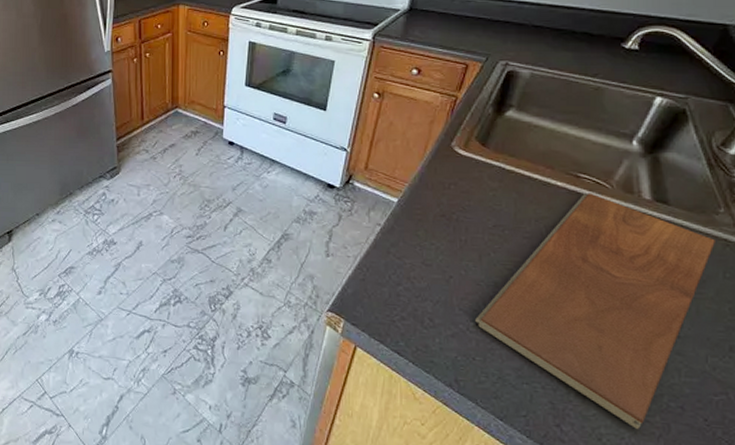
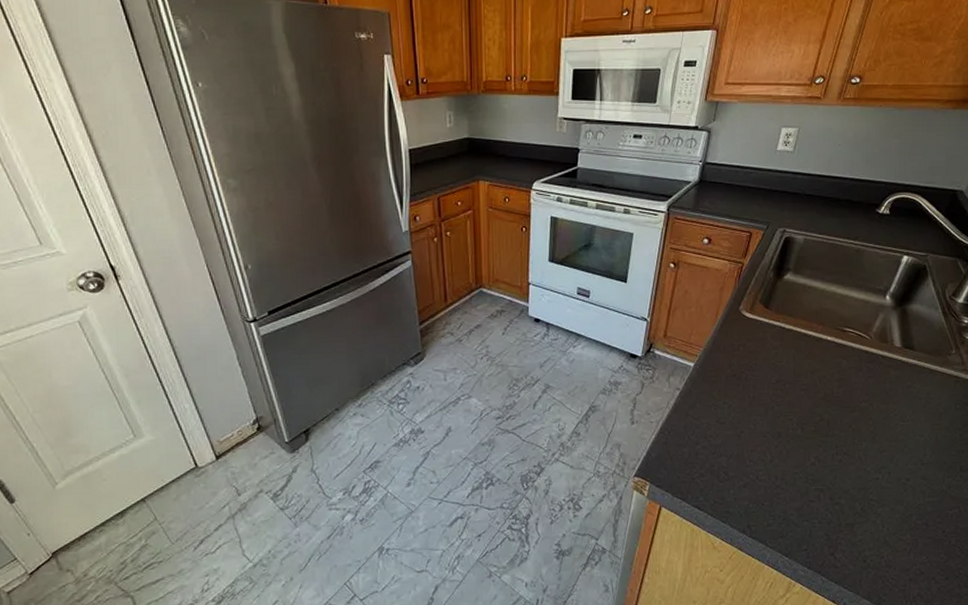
chopping board: present [475,193,715,430] -> none [763,344,949,548]

